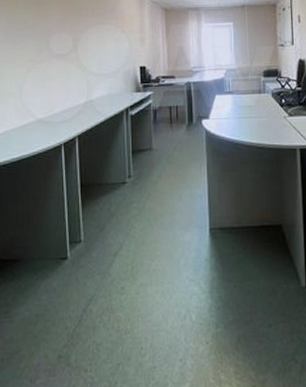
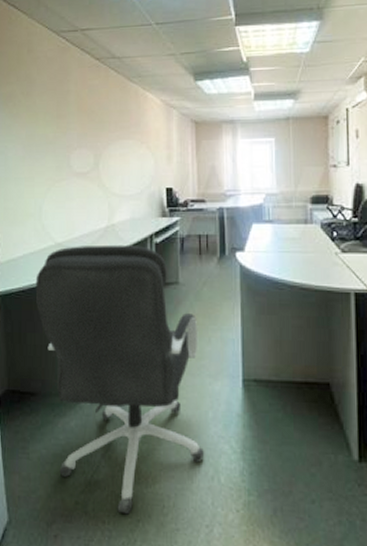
office chair: none [17,117,178,361] -> present [35,244,205,515]

